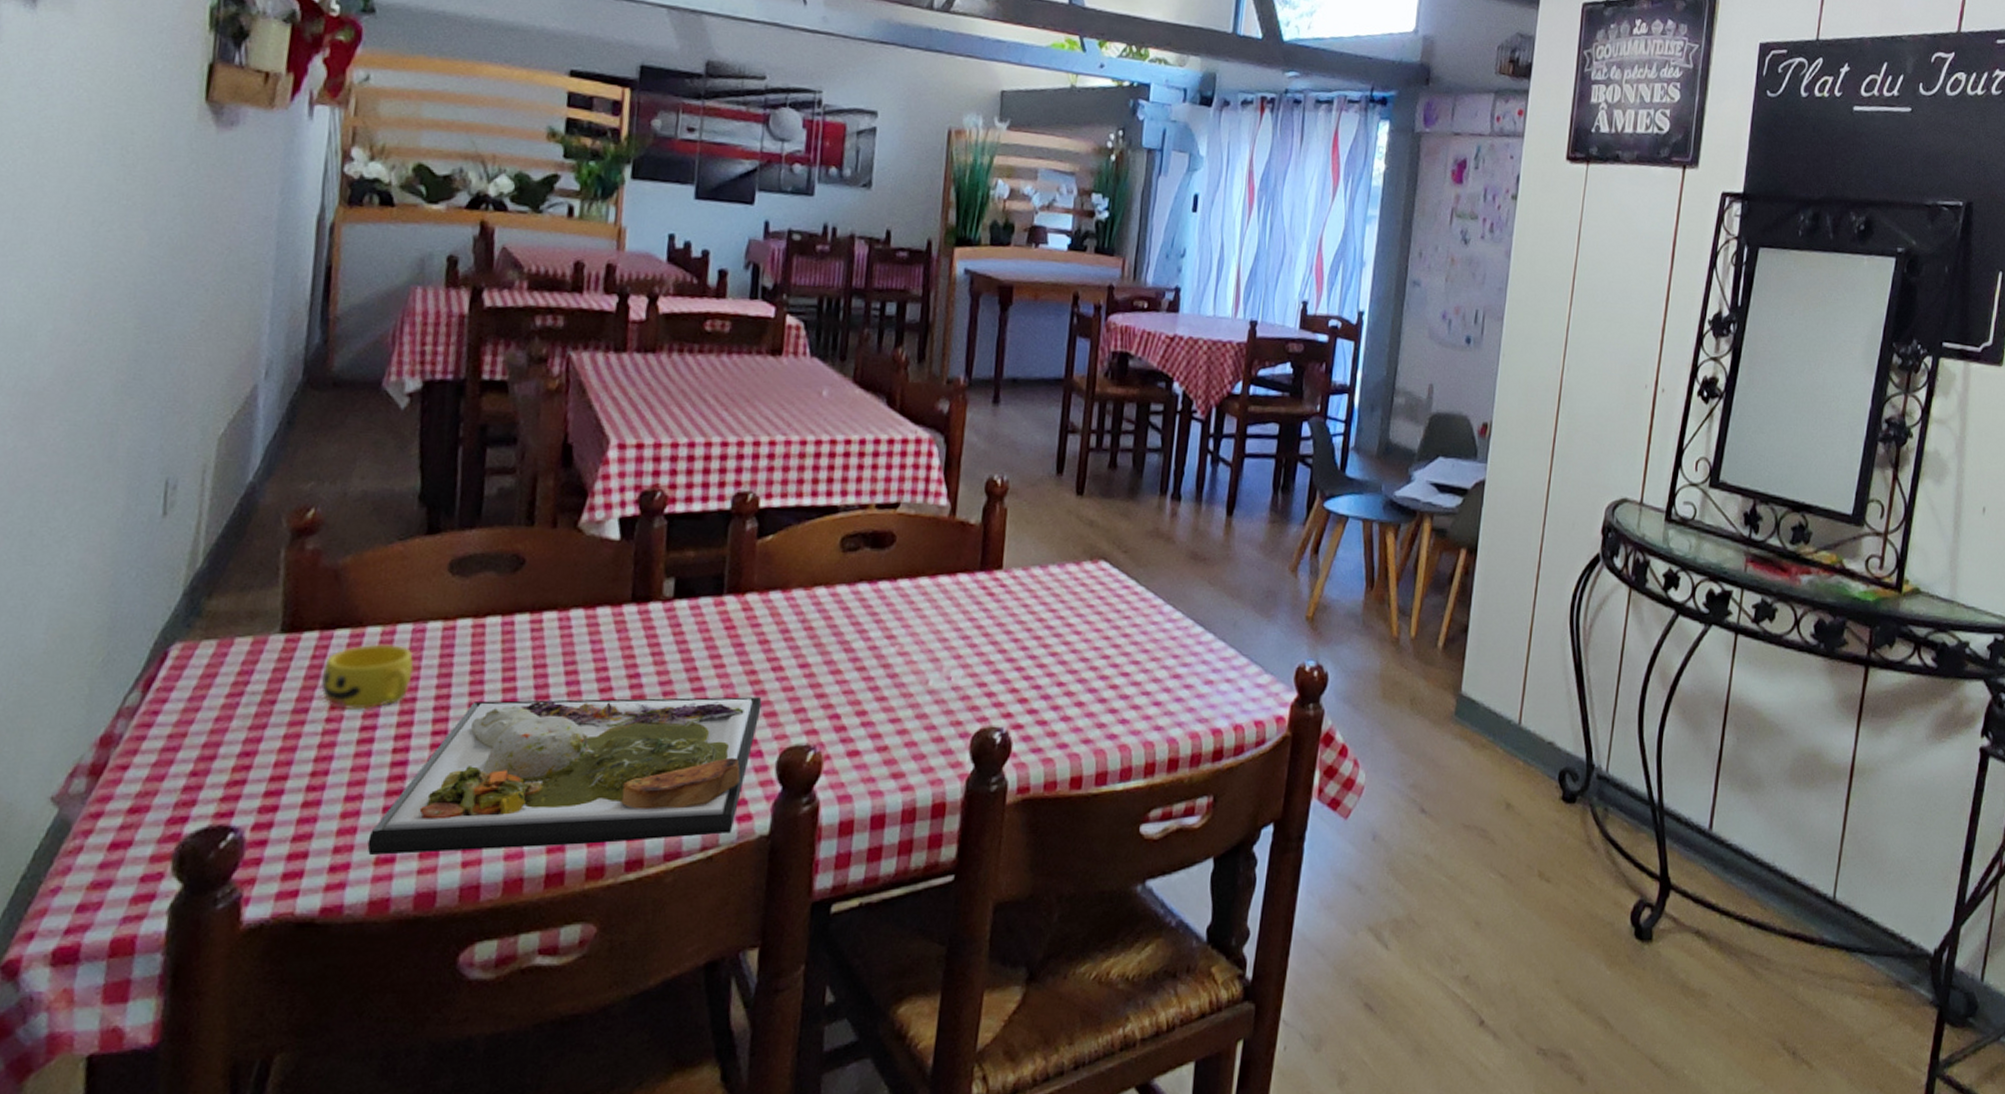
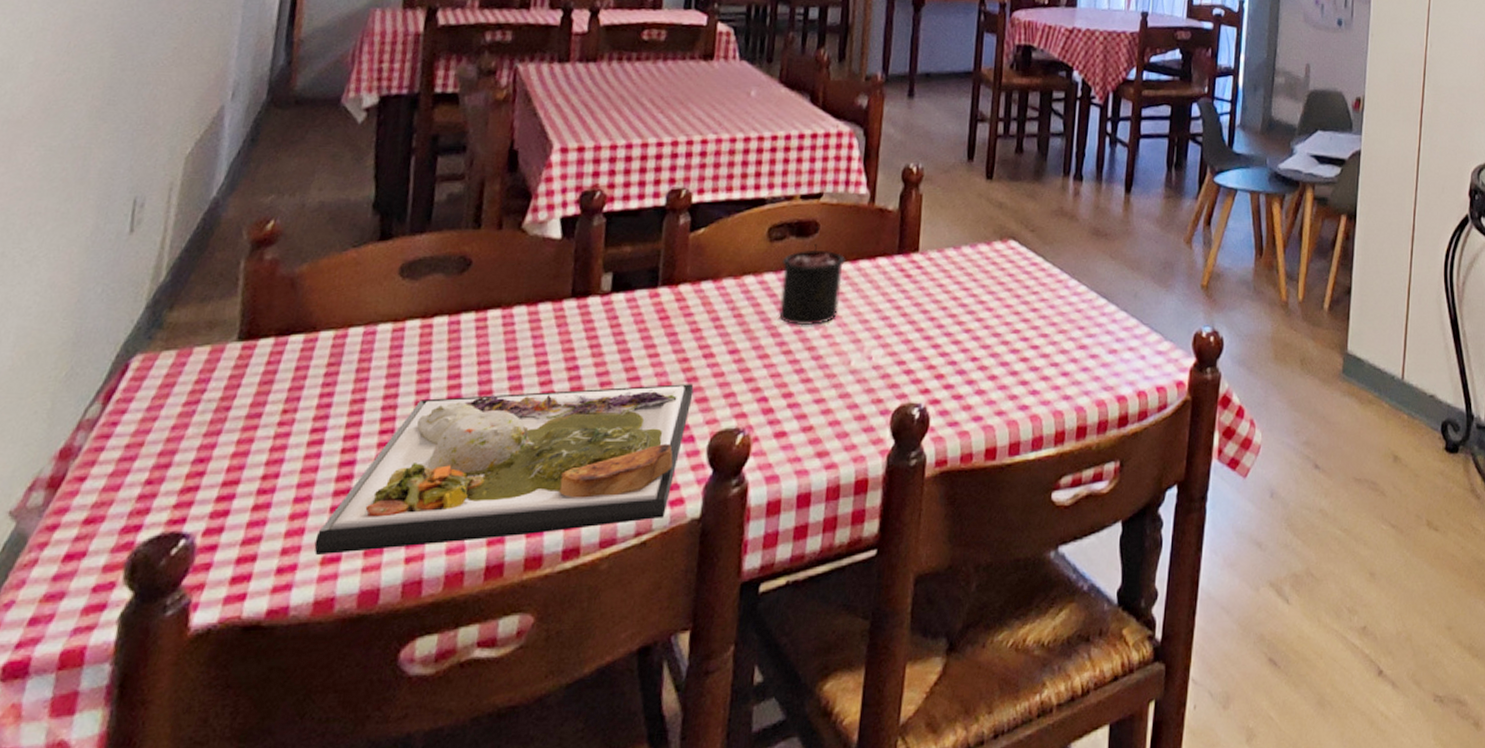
cup: present [321,644,414,710] -> none [275,348,364,412]
candle: none [852,538,924,642] -> present [779,227,845,326]

